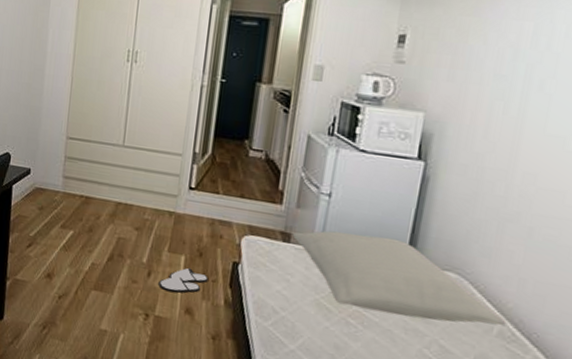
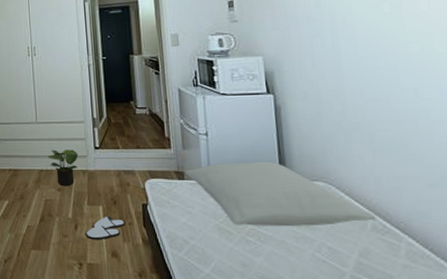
potted plant: none [129,181,167,227] -> present [47,149,78,187]

